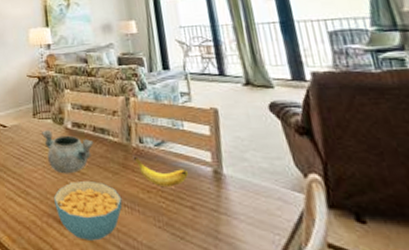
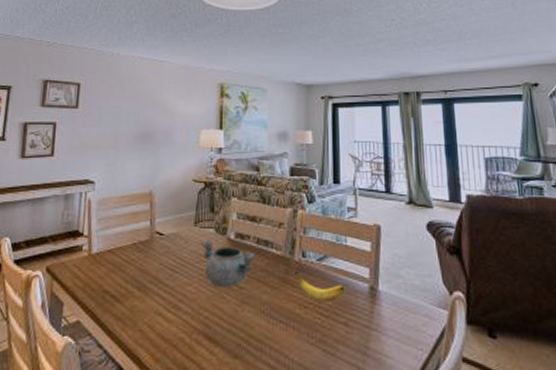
cereal bowl: present [53,181,123,241] -> none [206,296,278,359]

